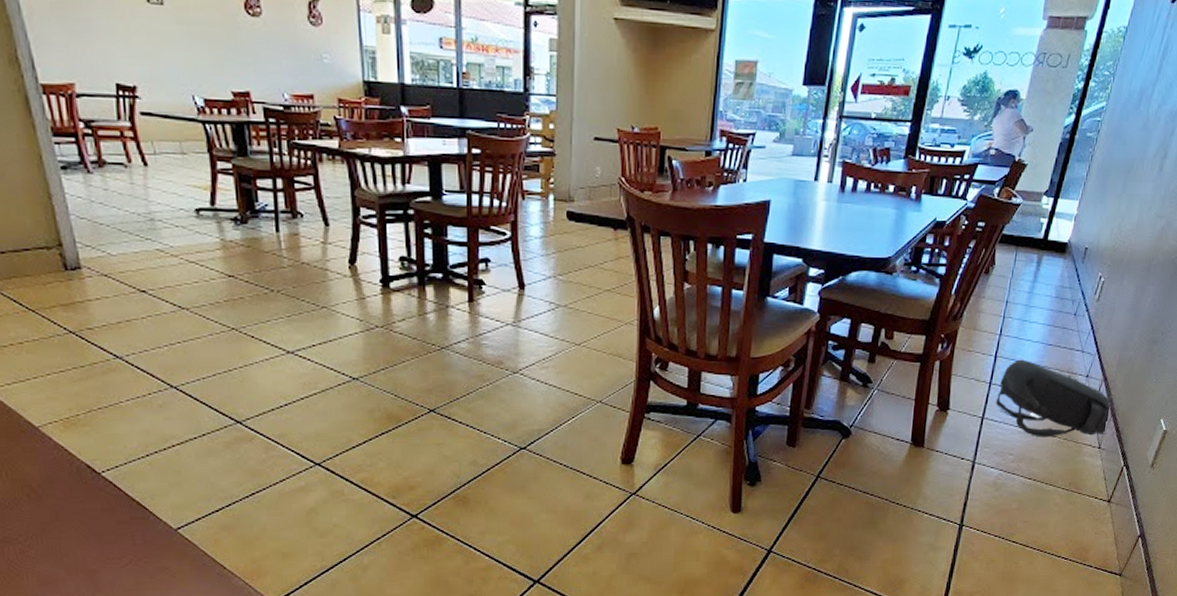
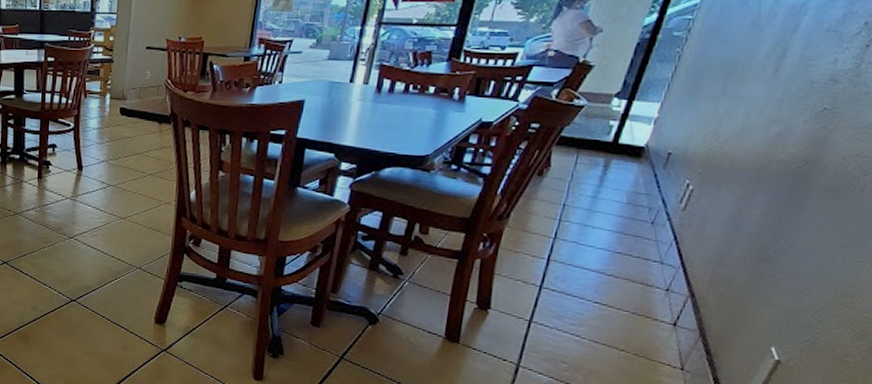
backpack: present [995,359,1112,438] -> none [546,265,701,355]

